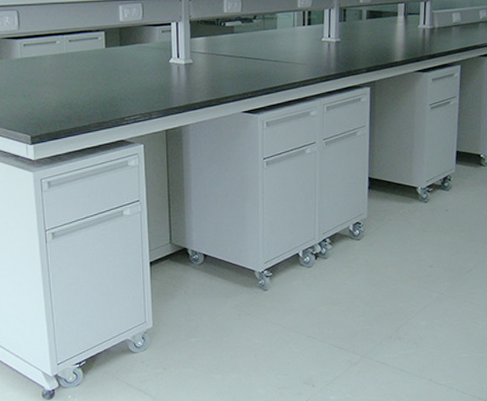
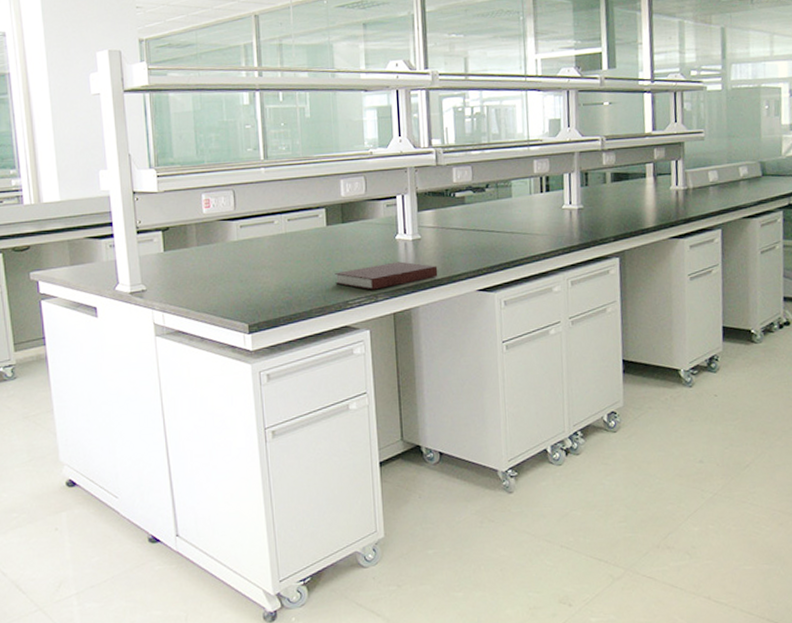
notebook: none [112,83,208,108] -> present [335,261,438,290]

